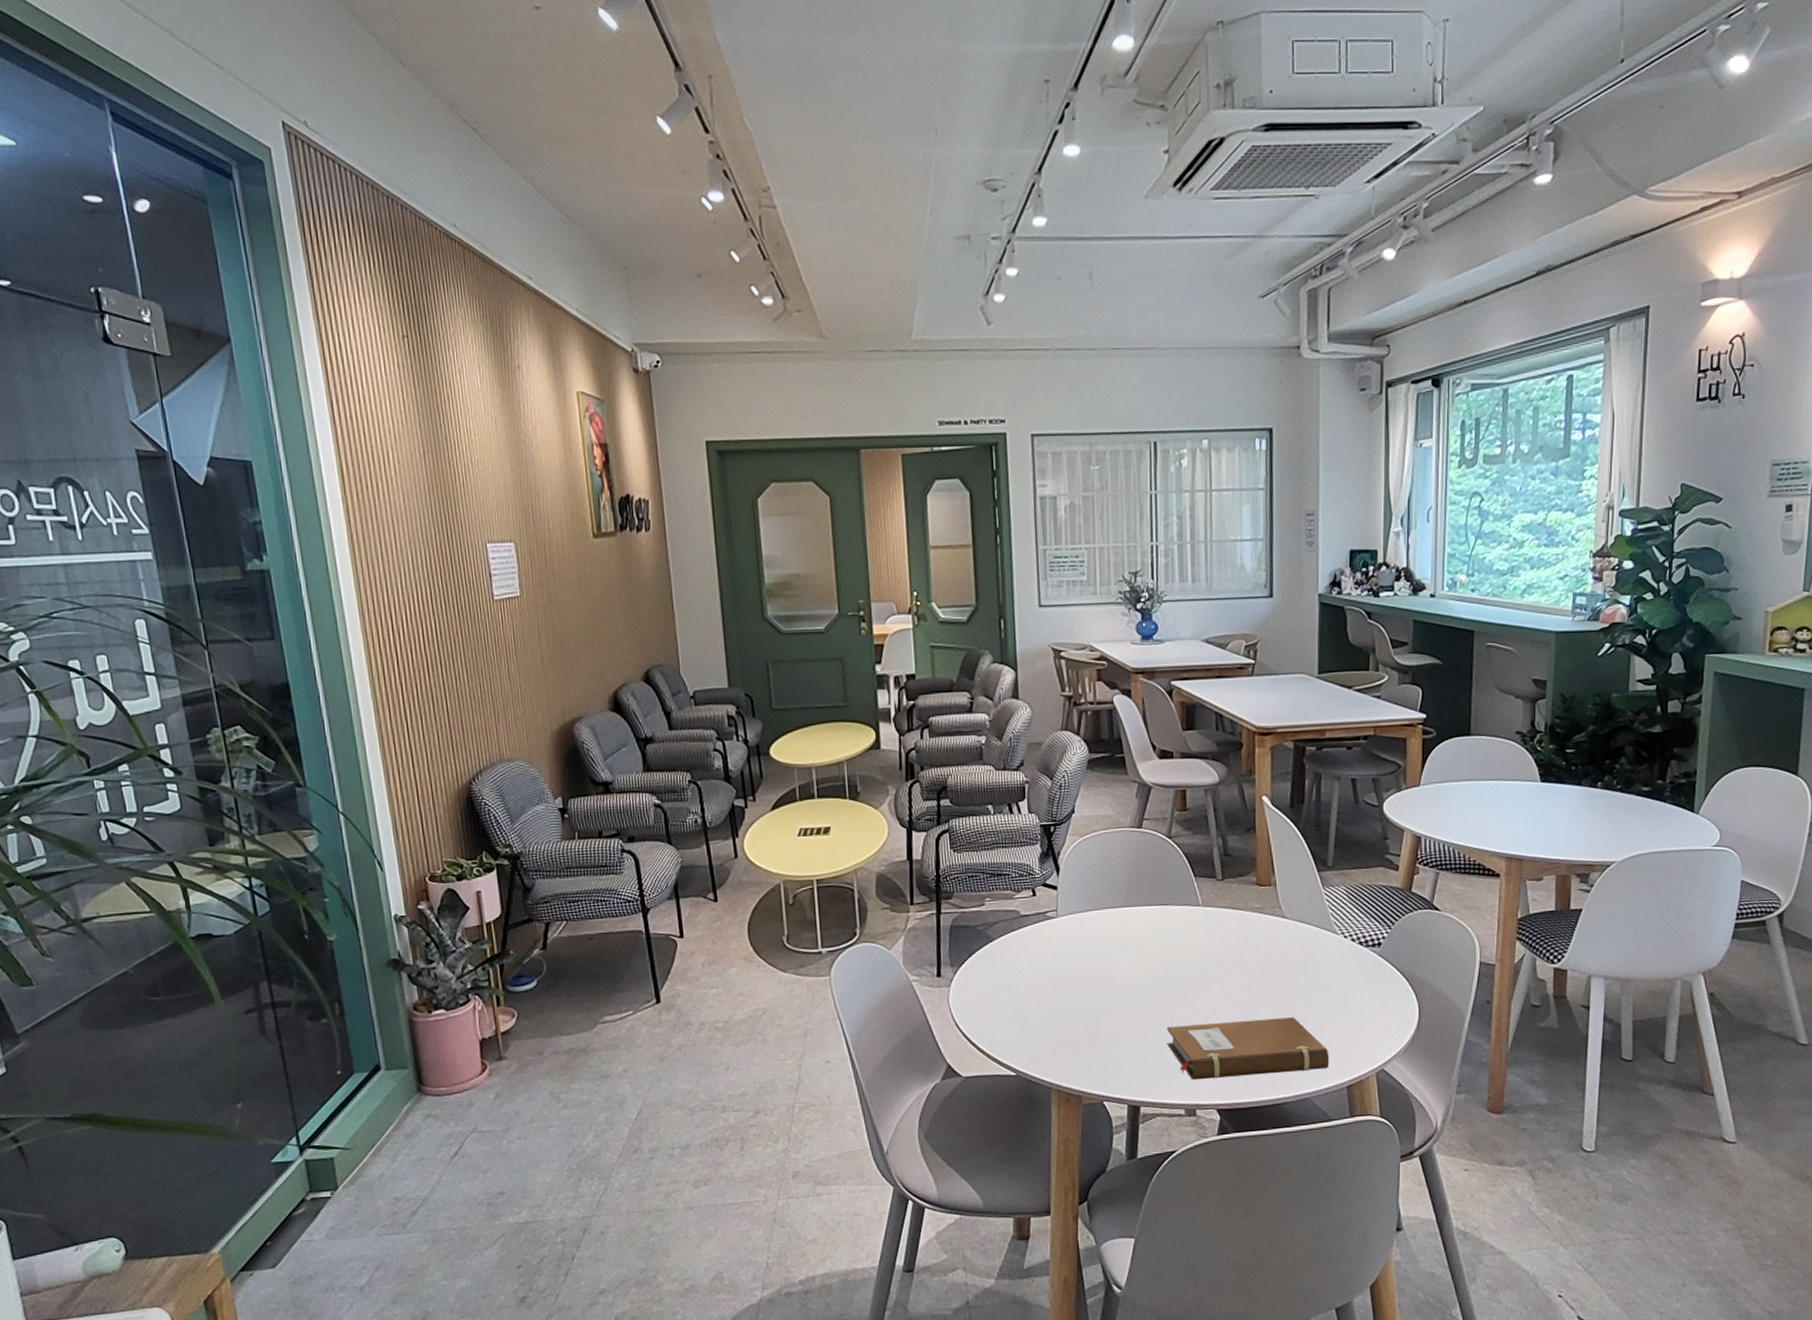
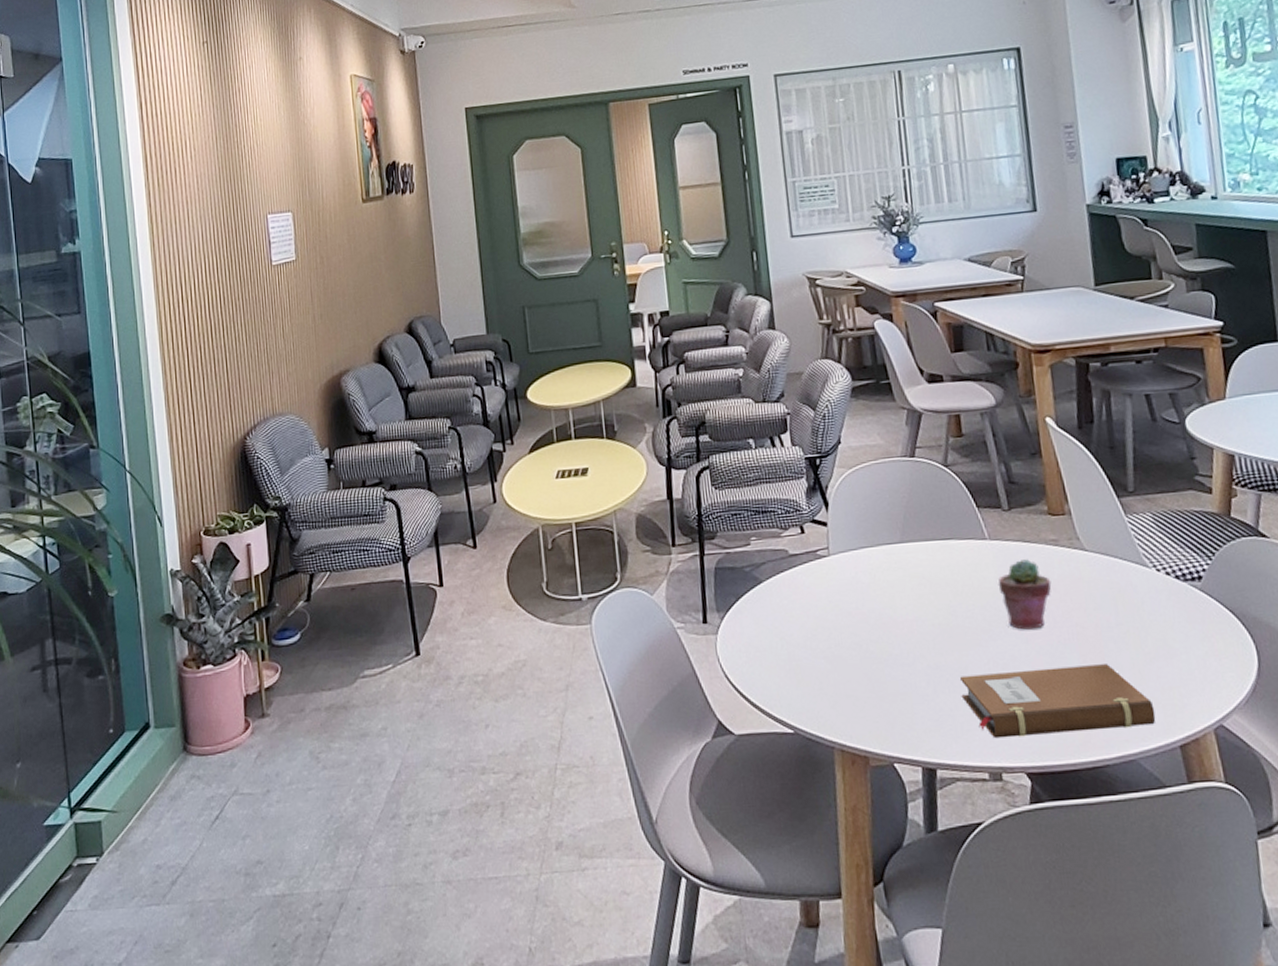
potted succulent: none [1207,925,1253,987] -> present [998,559,1052,630]

